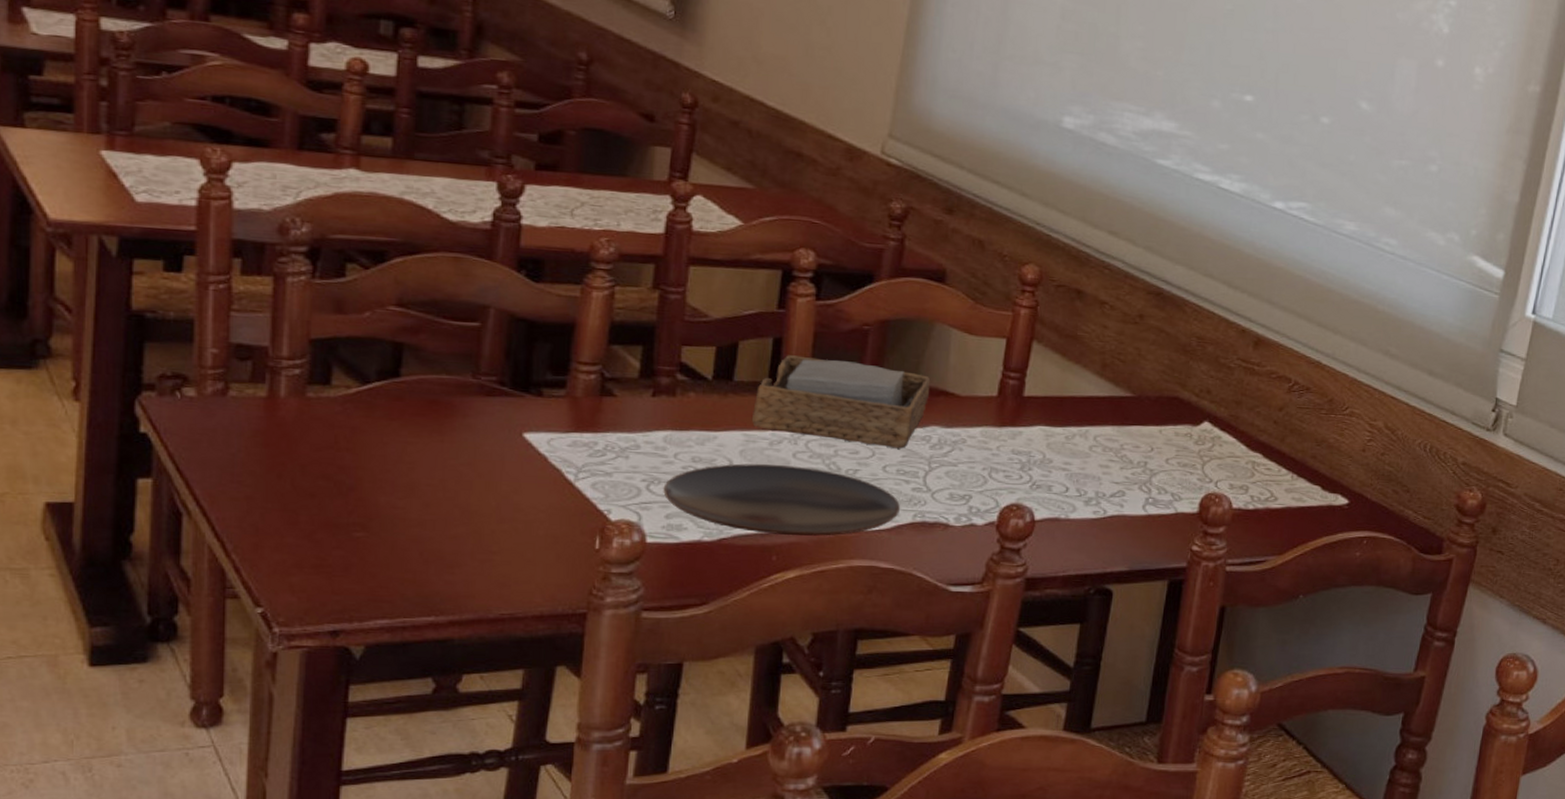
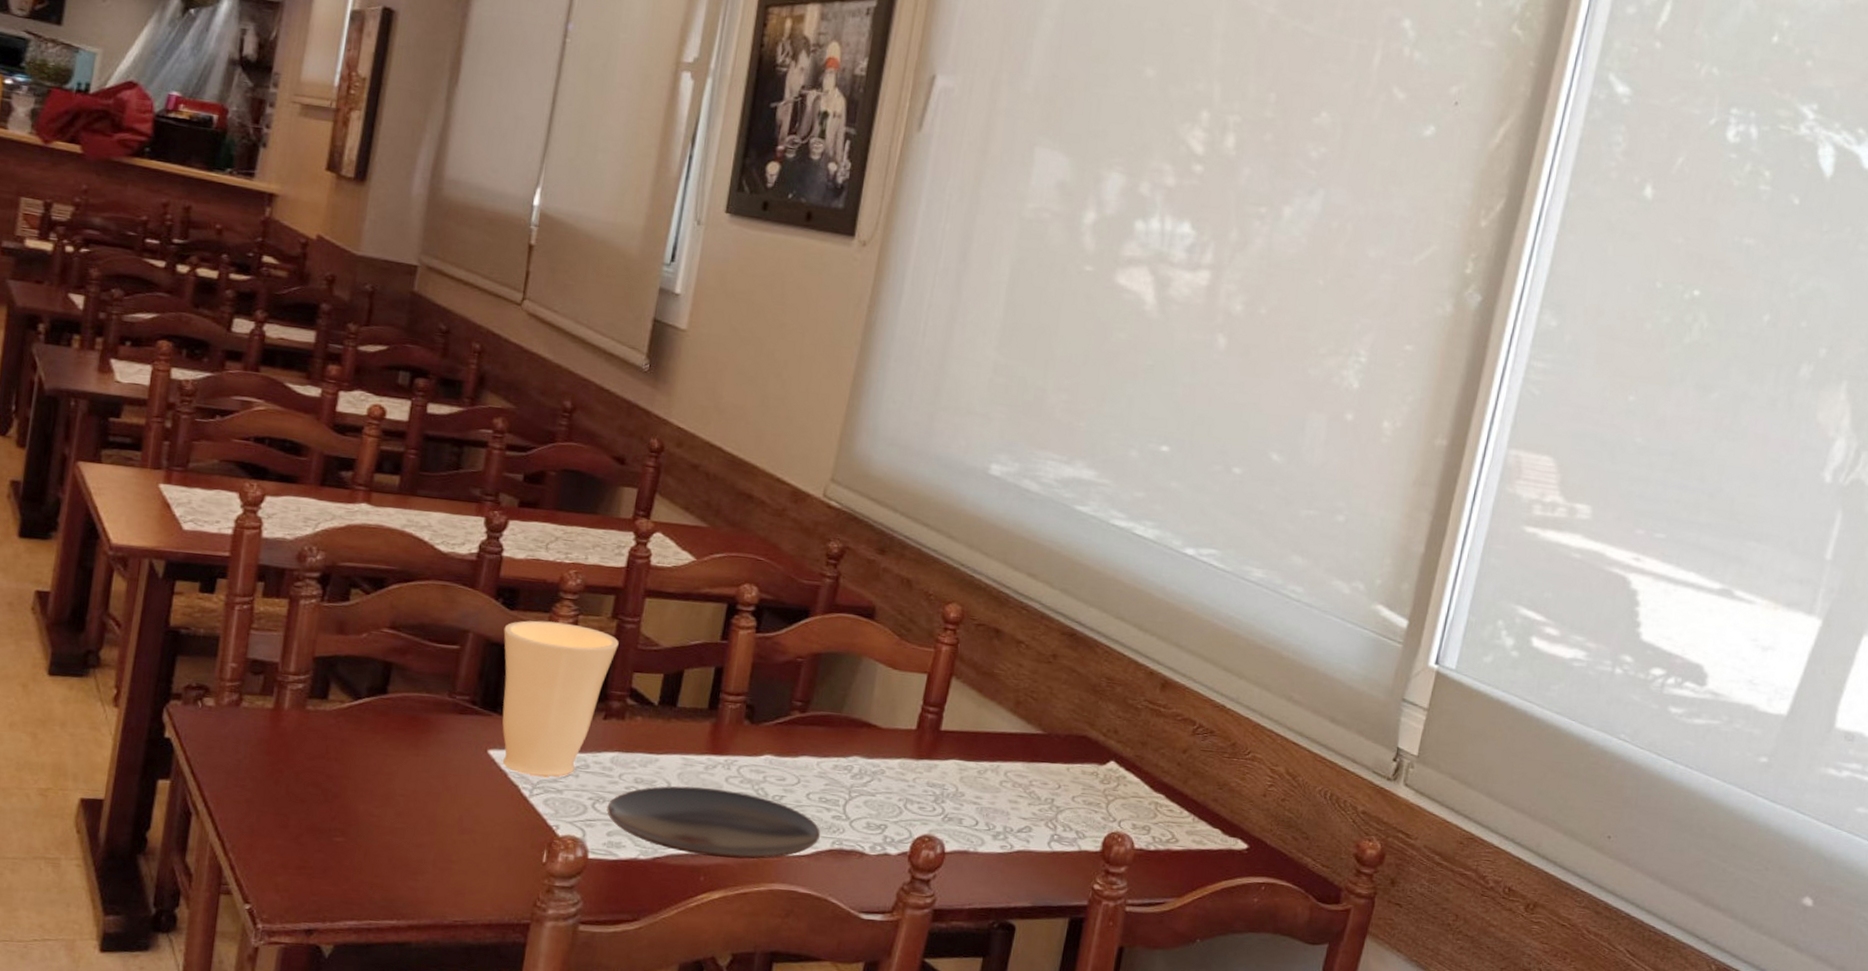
cup: none [530,293,663,459] -> present [502,620,619,777]
napkin holder: present [751,355,931,449] -> none [690,684,856,777]

